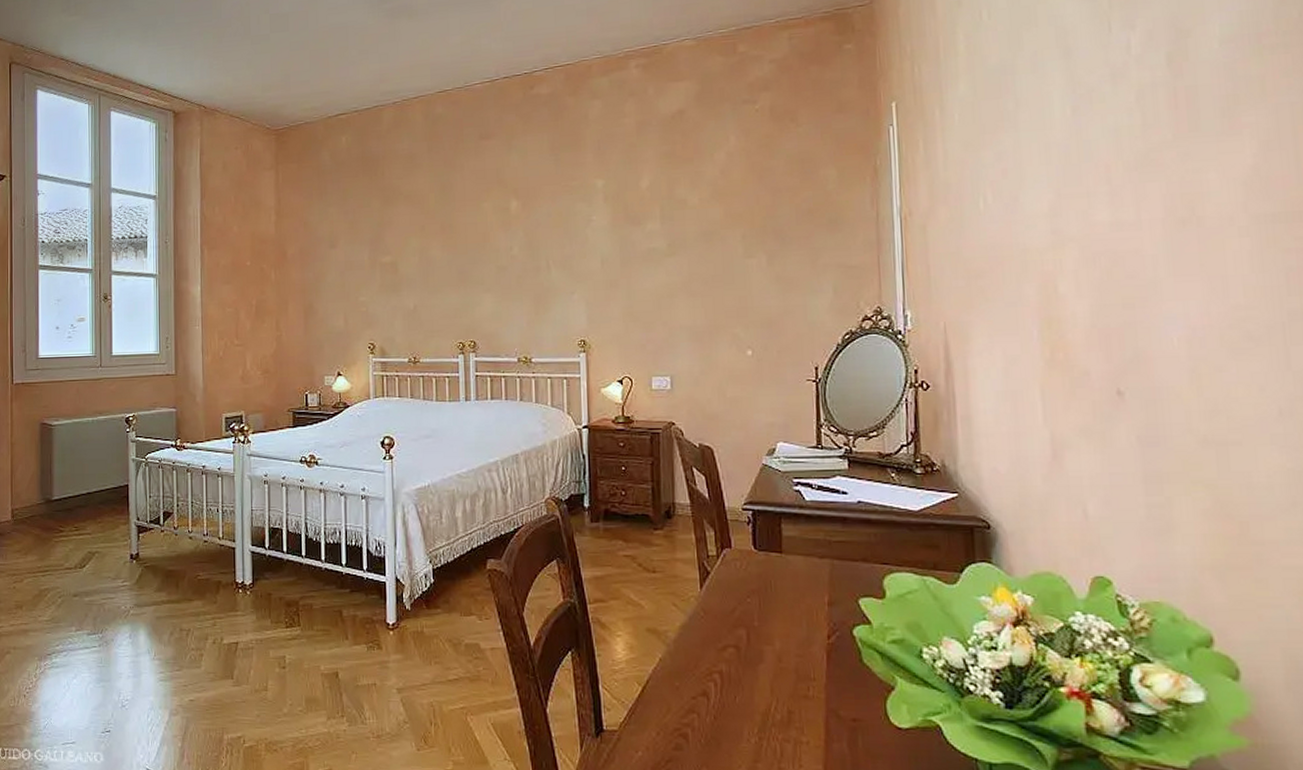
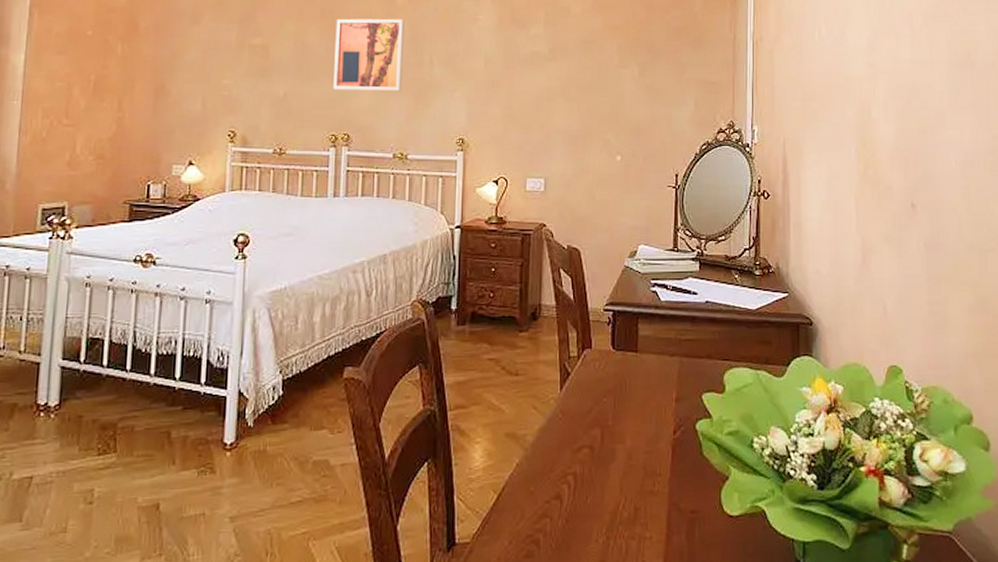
wall art: none [455,226,521,300] -> present [333,18,405,91]

